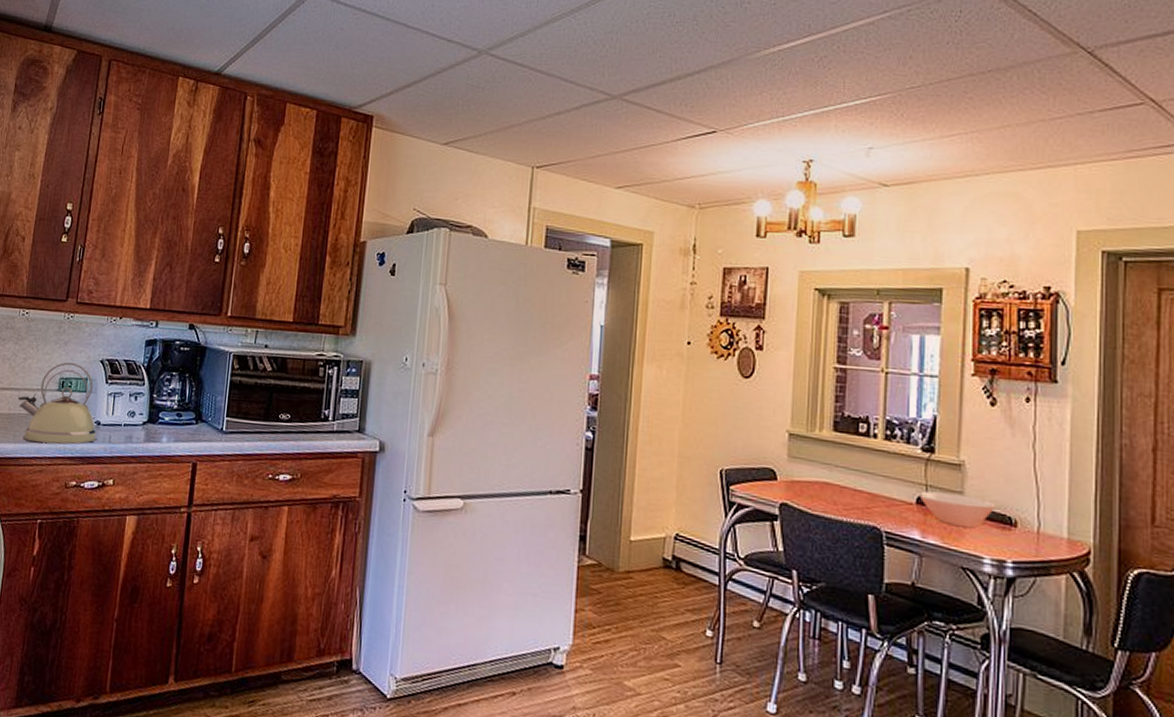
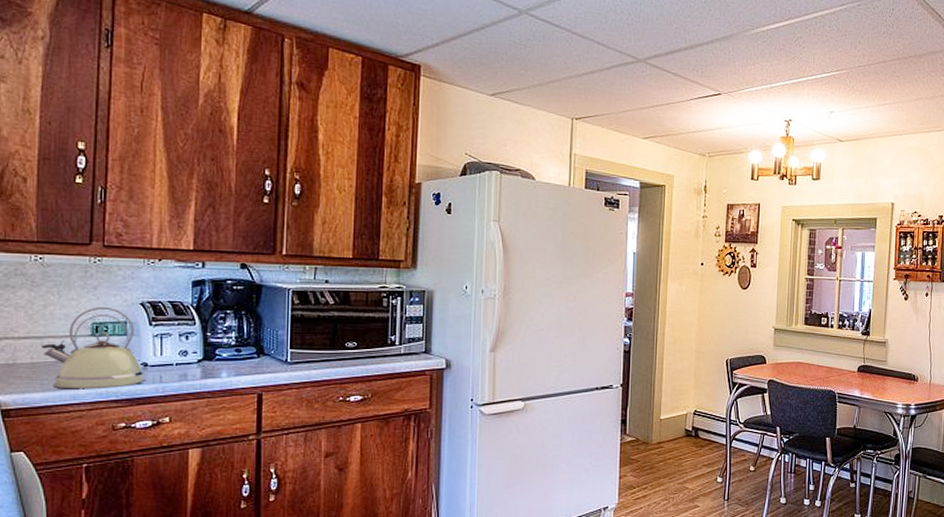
bowl: present [920,491,996,529] -> none [860,362,906,385]

